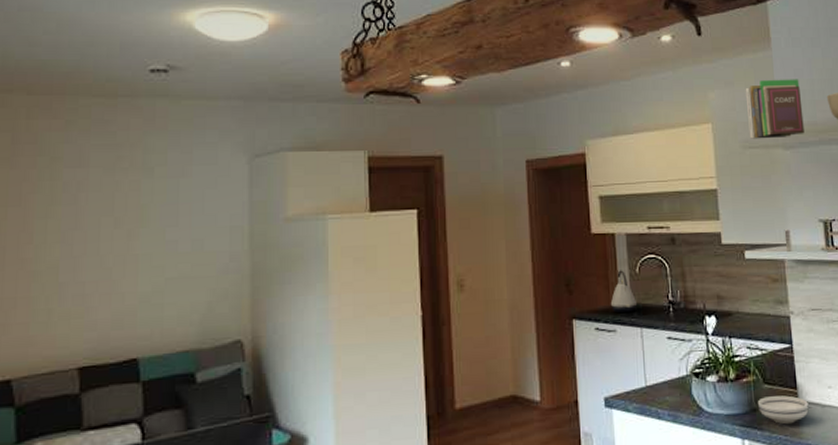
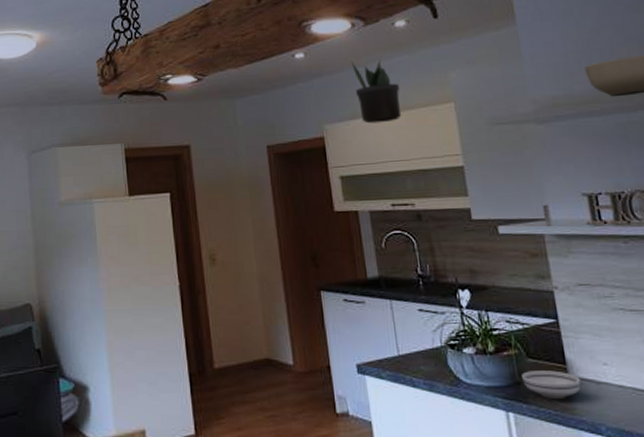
kettle: present [610,270,638,314] -> none [357,245,385,286]
planter: none [617,74,662,141] -> present [352,60,402,124]
books: present [745,79,805,139] -> none [489,52,560,115]

